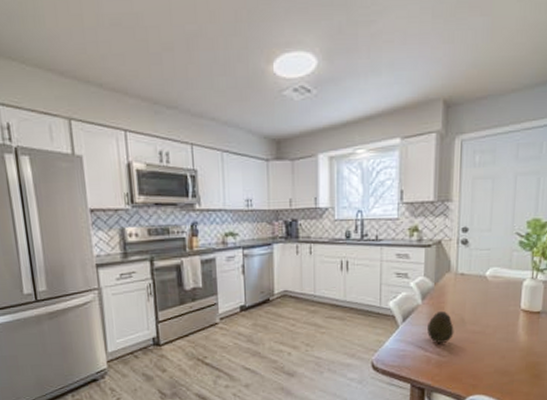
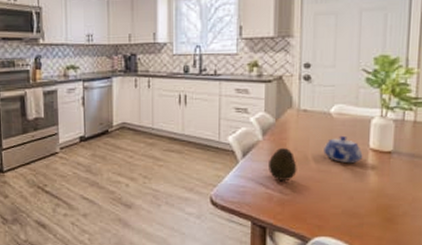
teapot: none [479,297,515,325] -> present [324,135,363,164]

